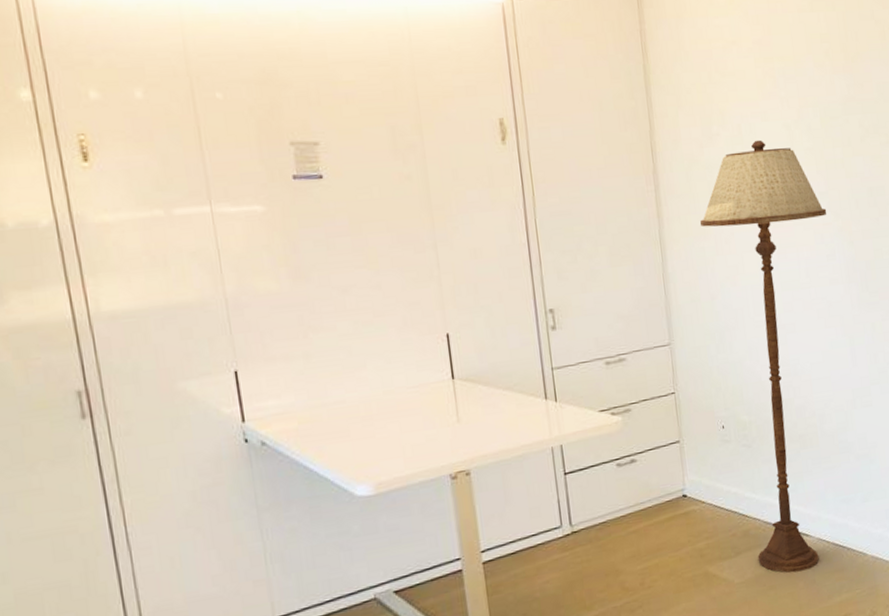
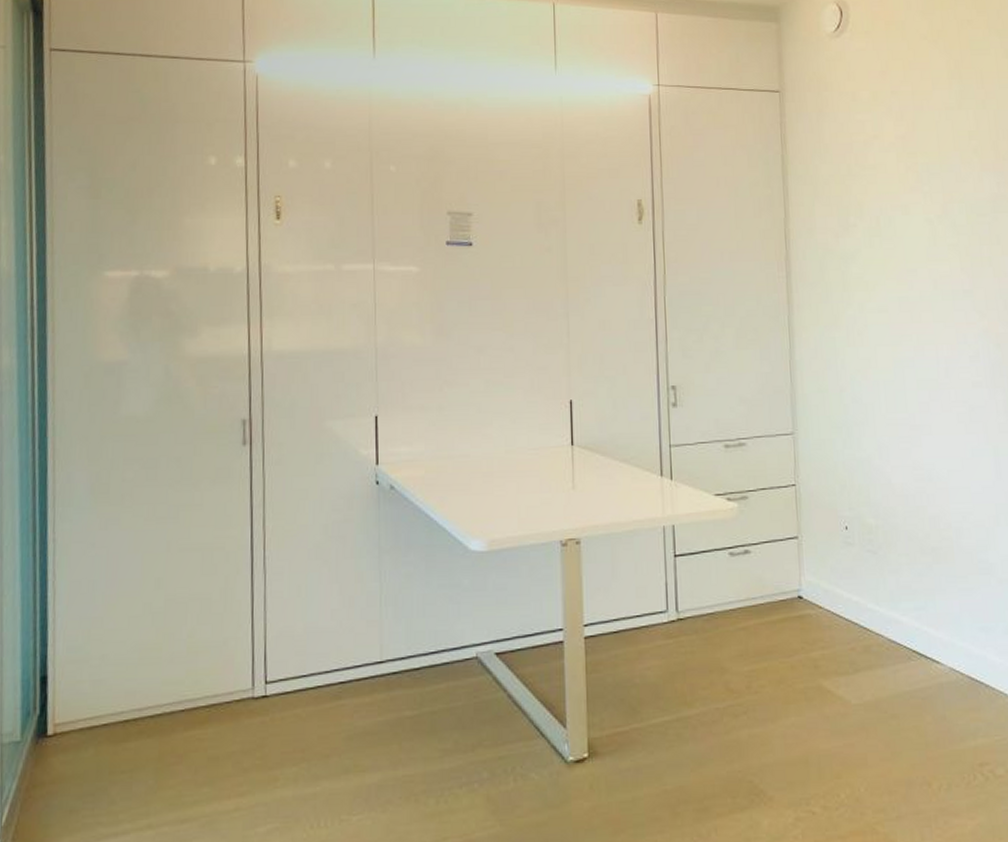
floor lamp: present [700,139,827,573] -> none [832,233,971,703]

